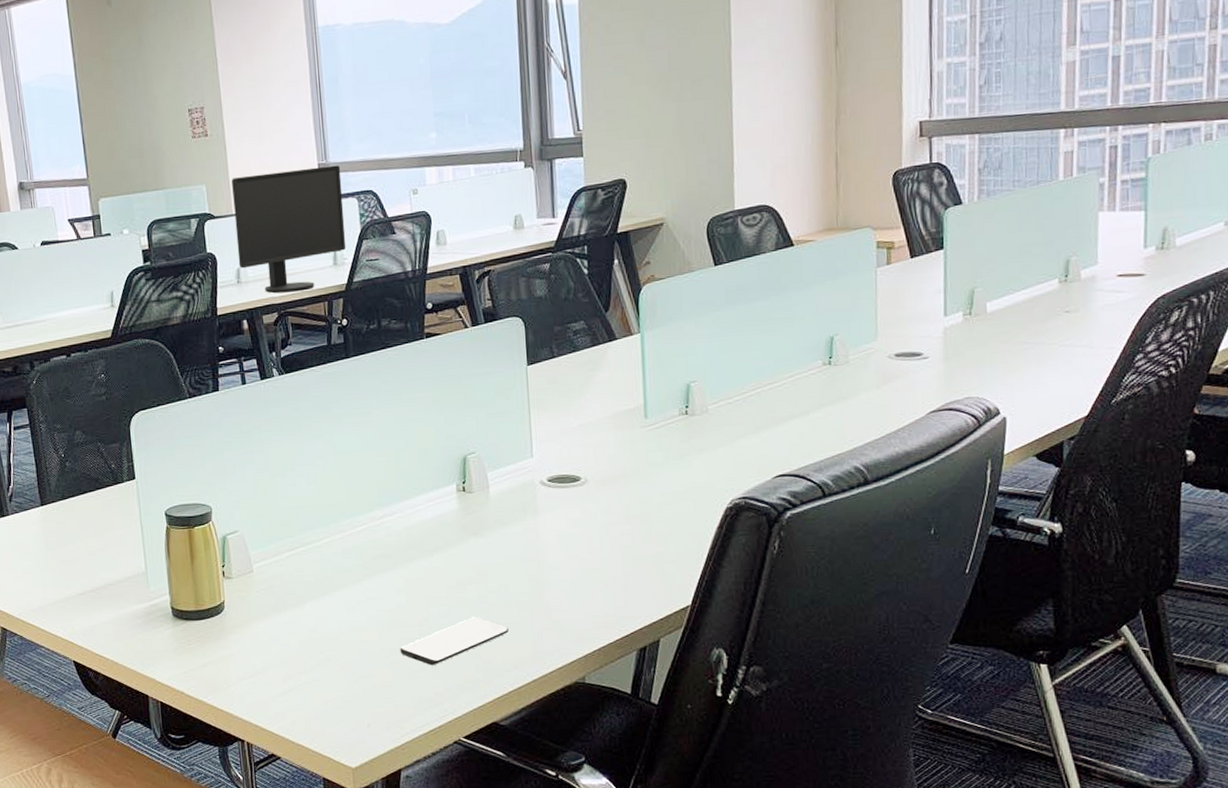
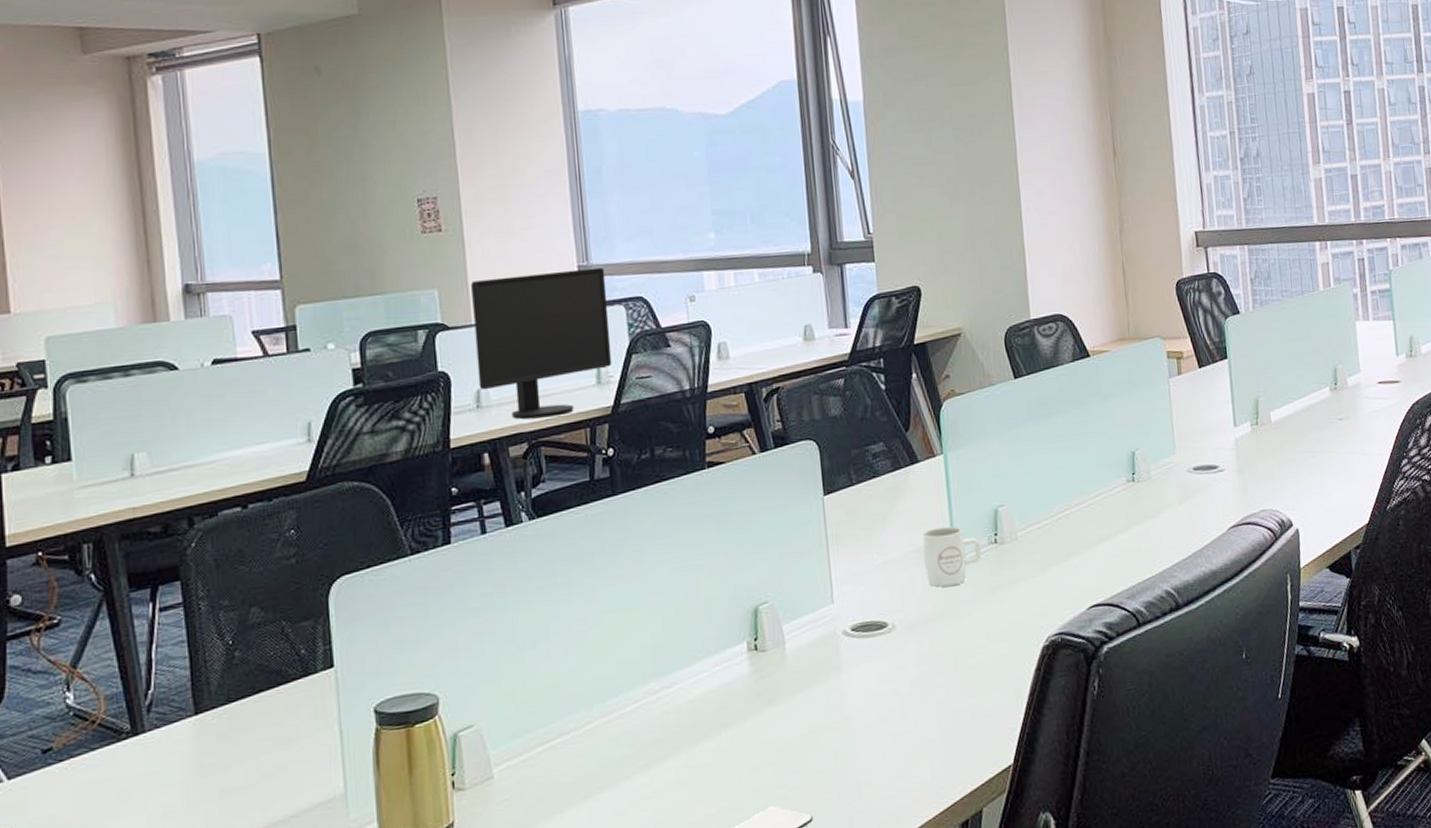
mug: none [616,397,672,451] -> present [922,526,981,588]

